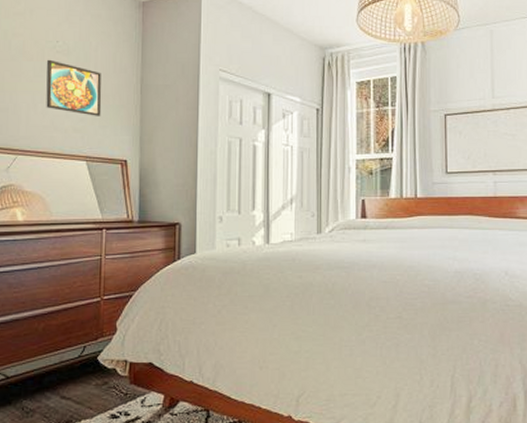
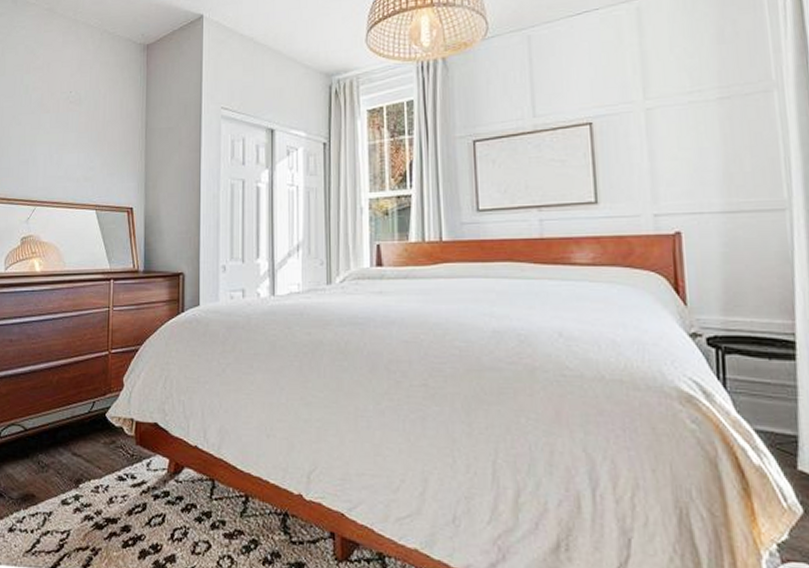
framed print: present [46,59,102,116] -> none [60,110,110,164]

